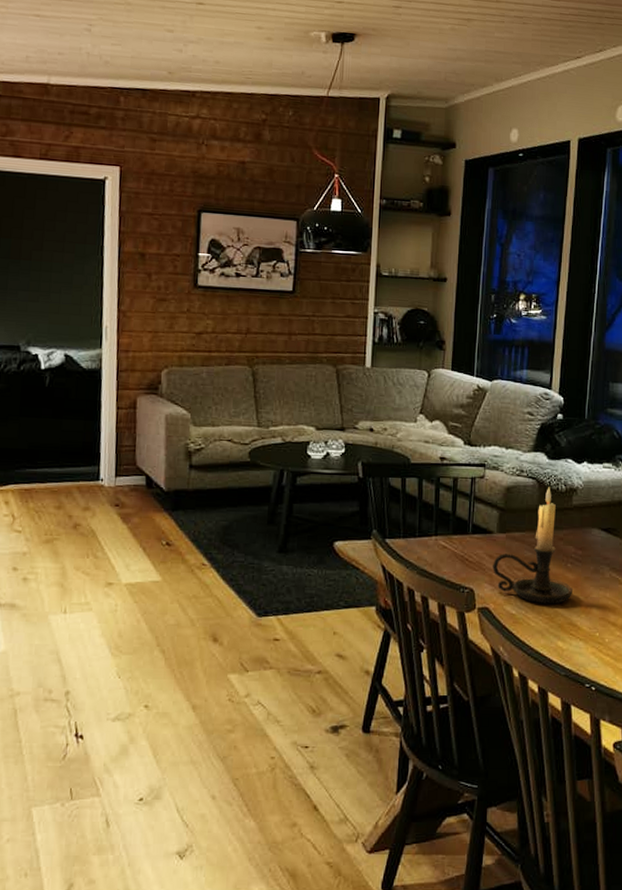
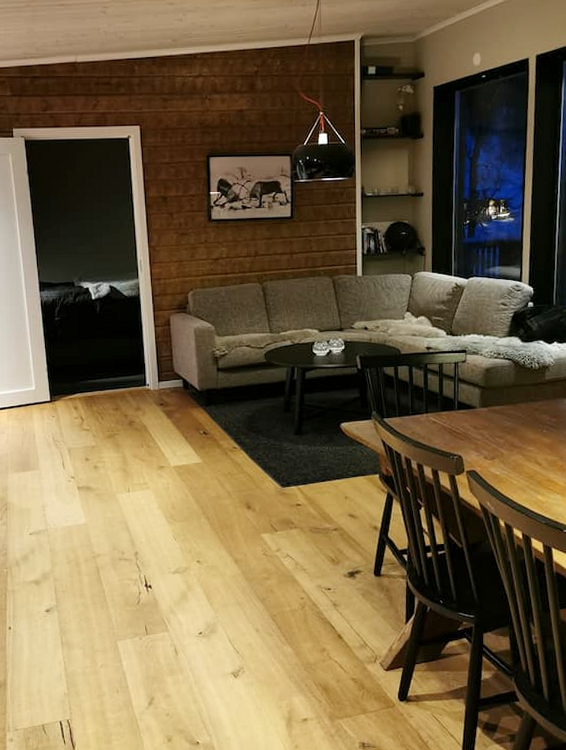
candle holder: present [493,487,572,605] -> none [477,366,549,465]

